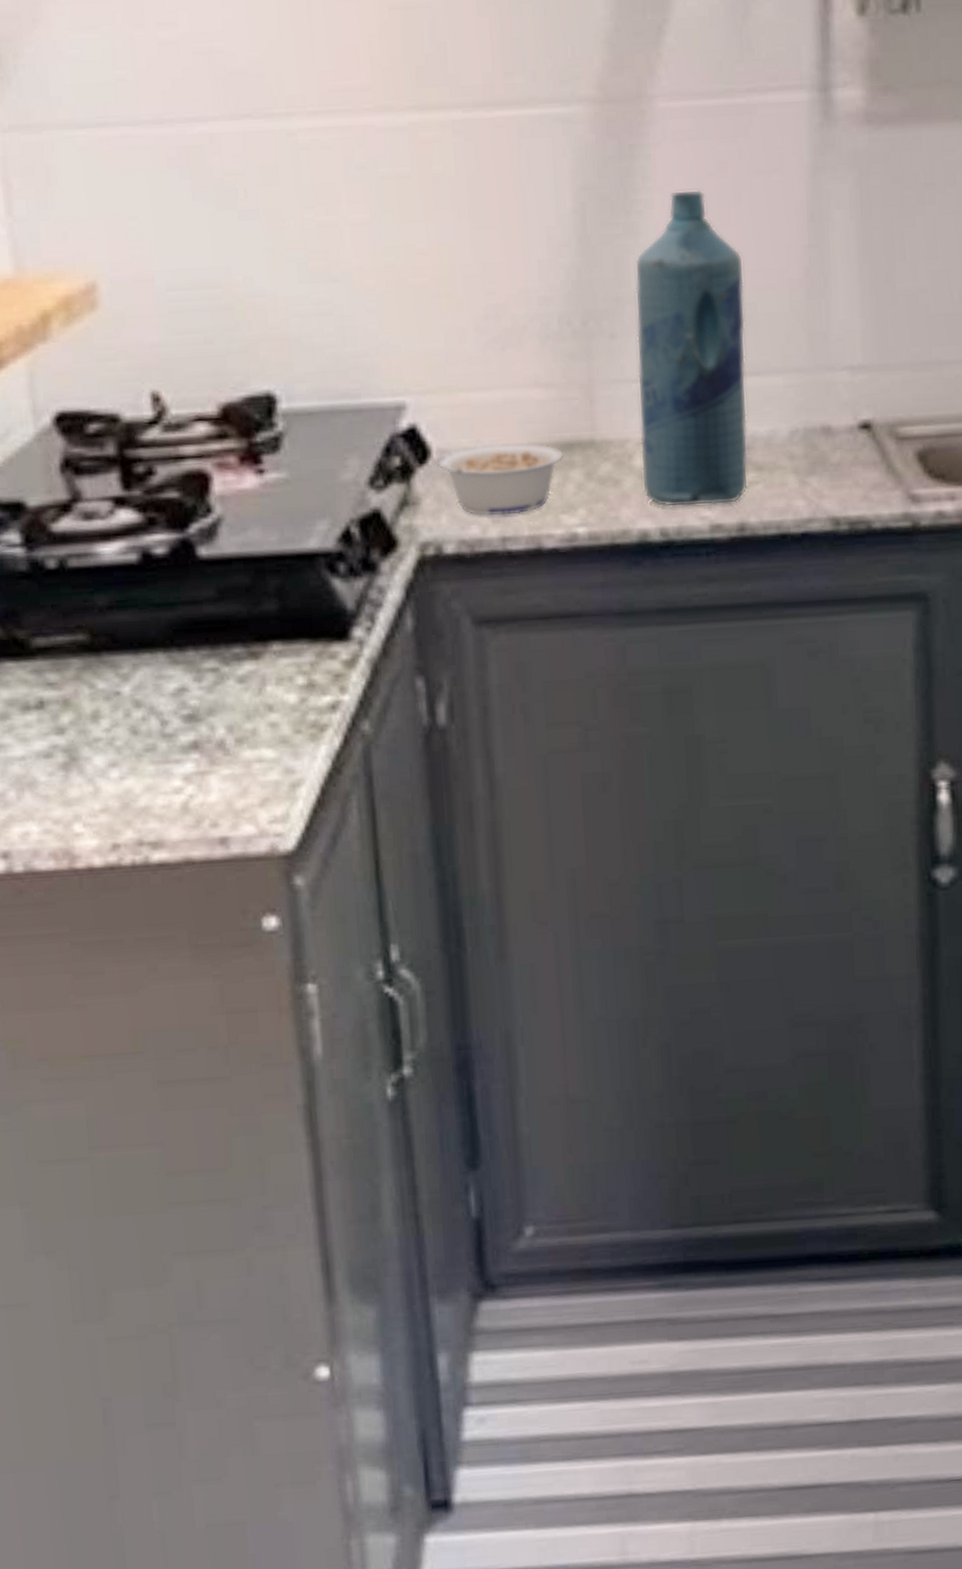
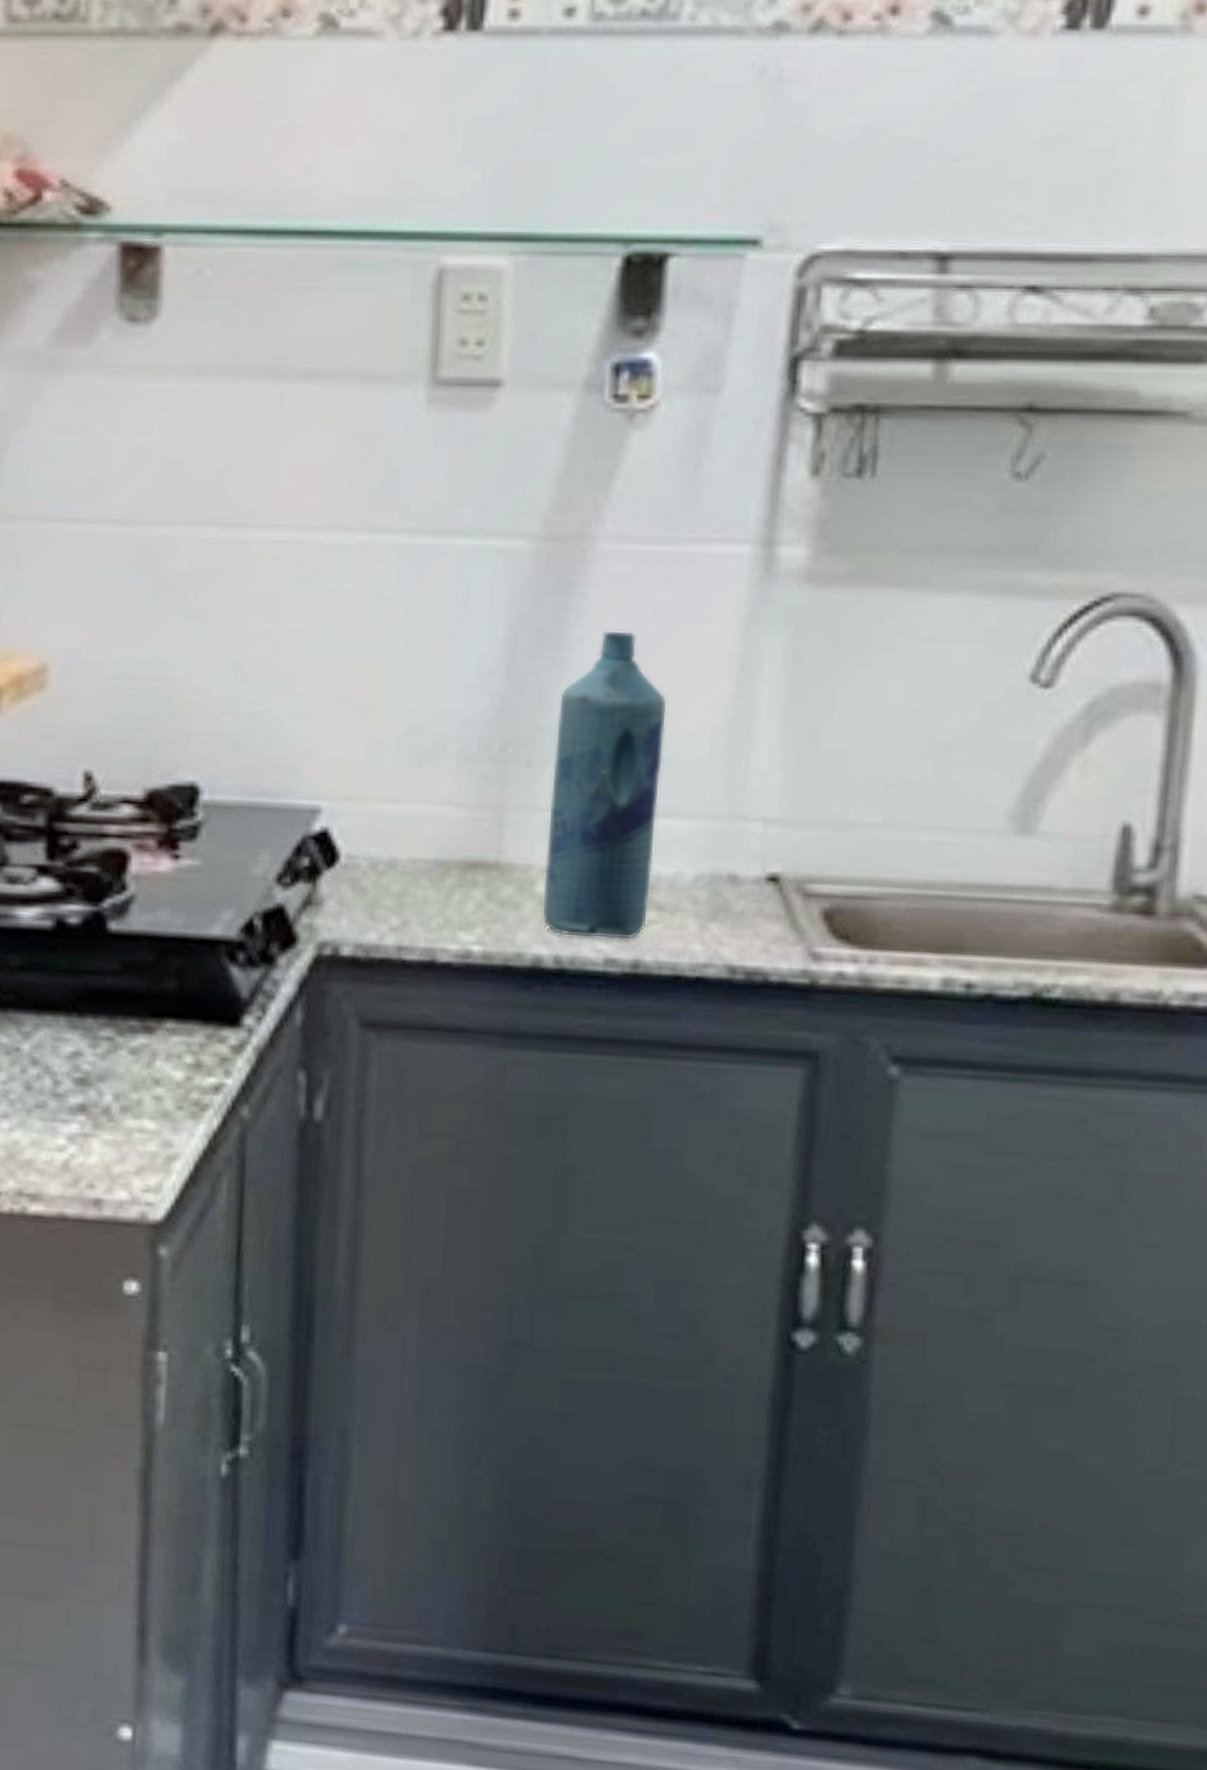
legume: present [438,442,563,516] -> none [345,855,467,926]

